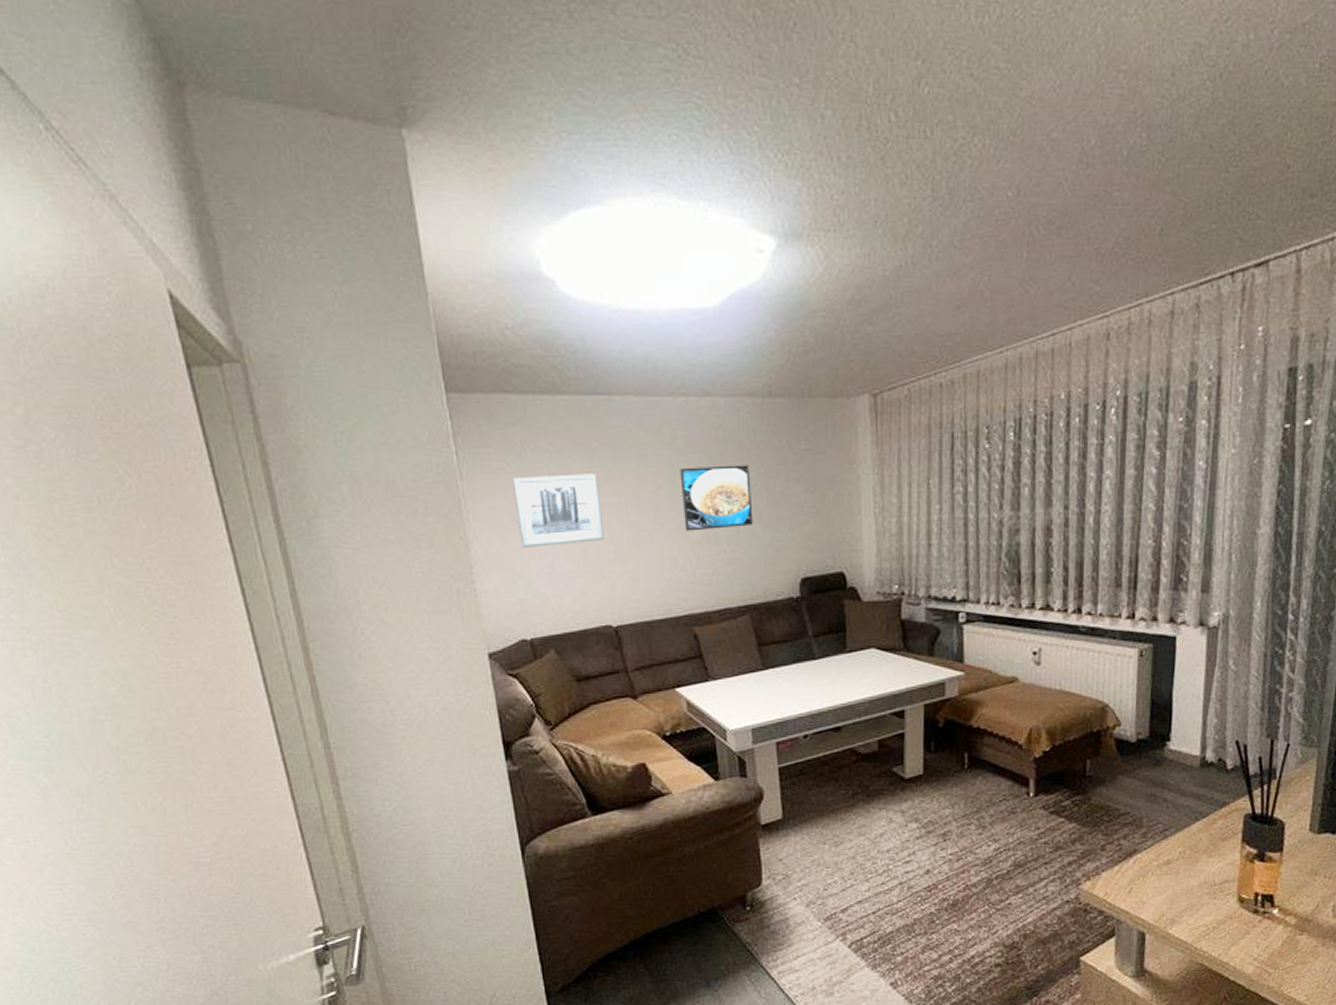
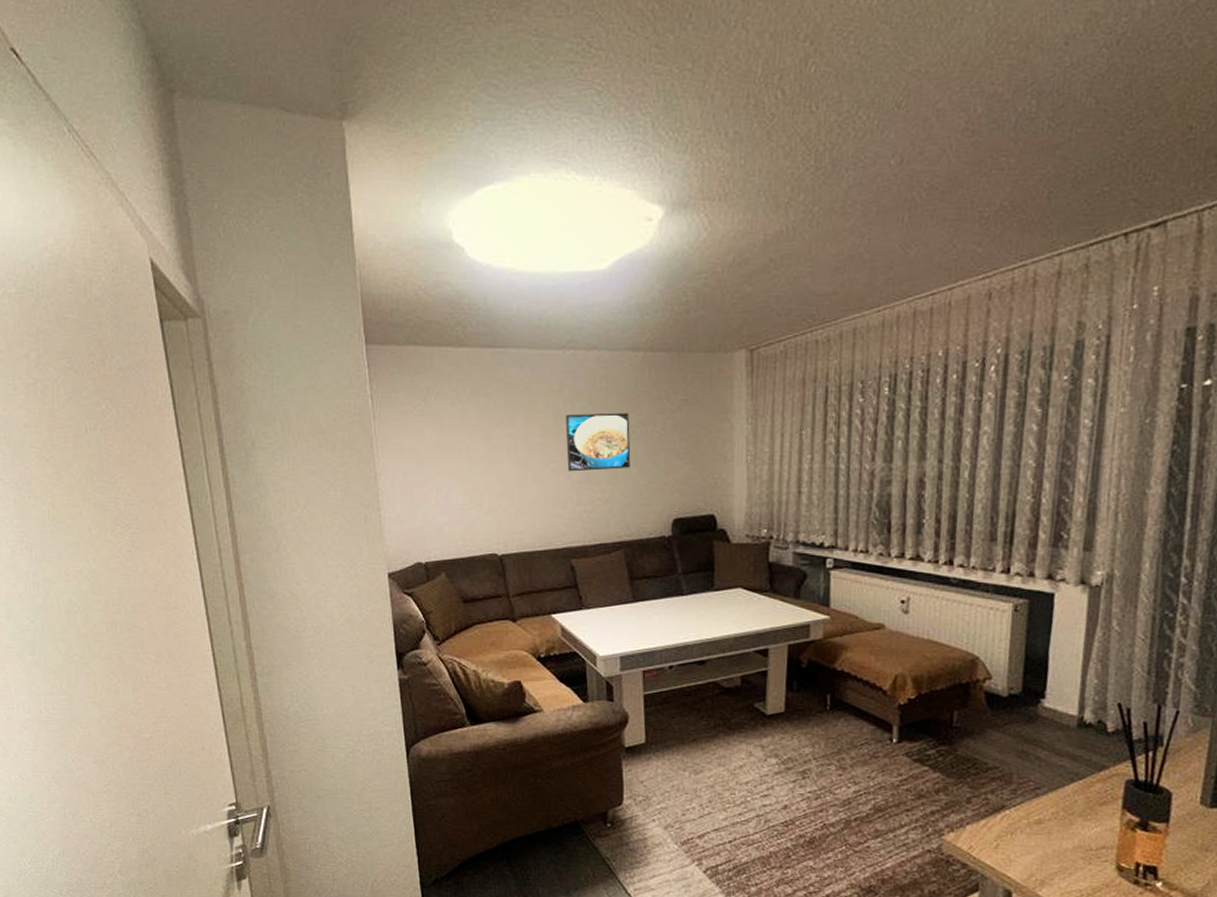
wall art: present [513,473,605,547] -> none [418,417,495,481]

